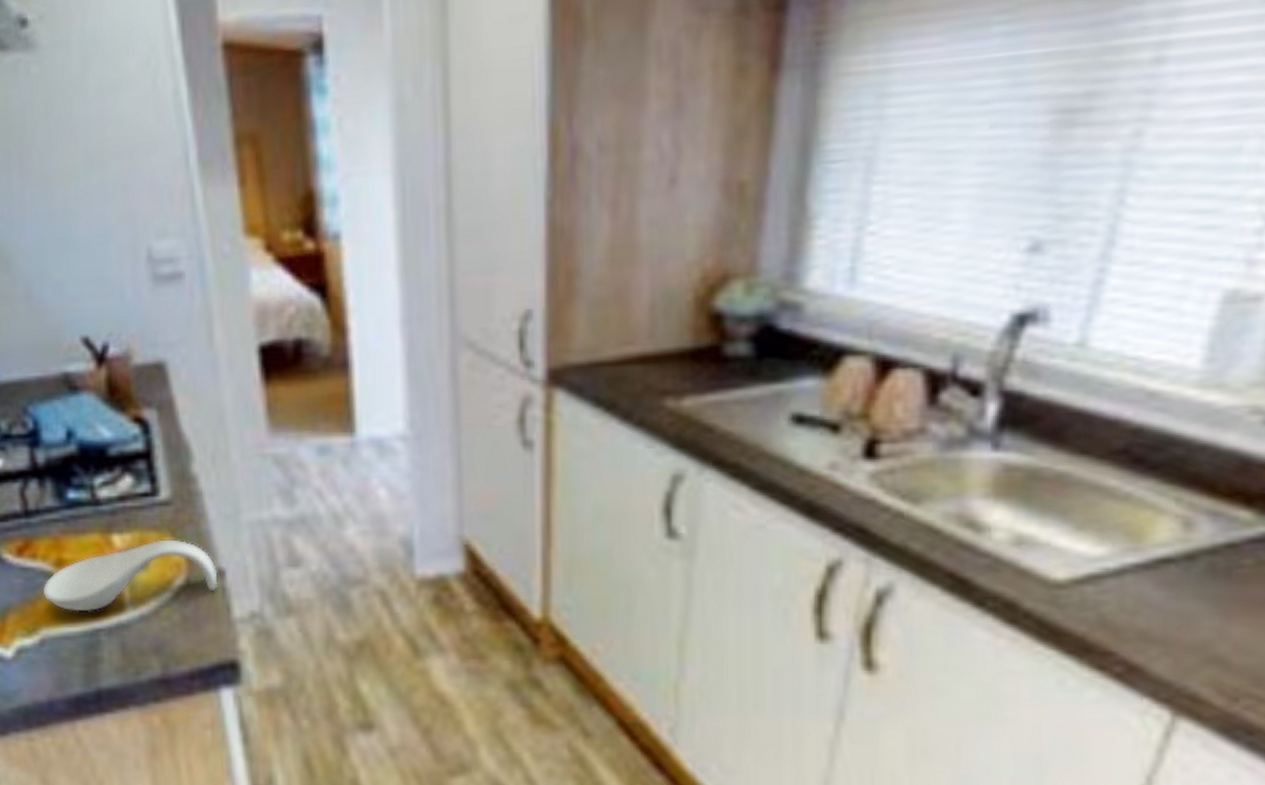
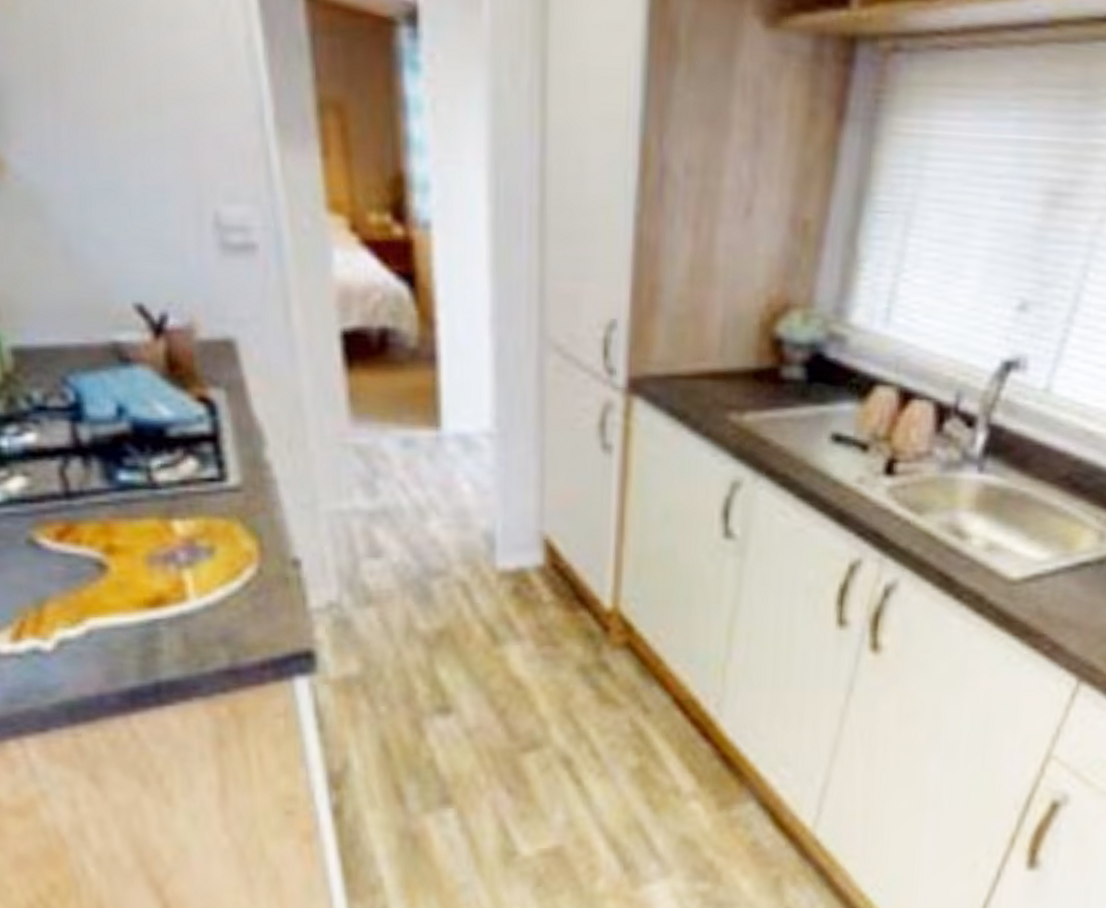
spoon rest: present [42,539,218,612] -> none [88,527,293,602]

